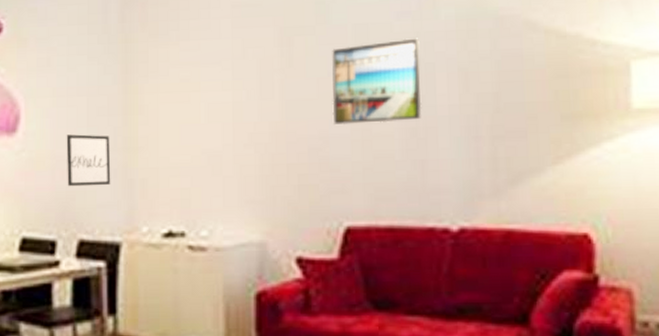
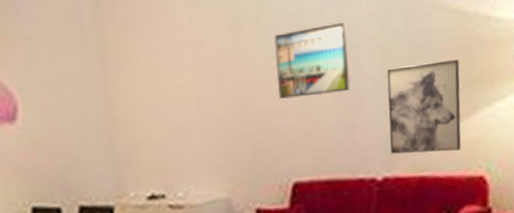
wall art: present [66,134,111,187] -> none [58,119,100,163]
wall art: none [467,88,560,201] -> present [387,59,461,154]

